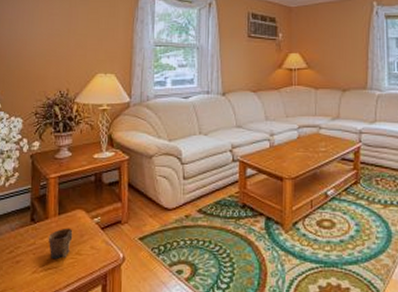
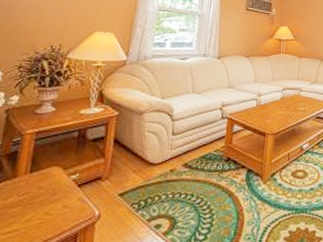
mug: present [48,228,73,260] -> none [12,186,45,222]

